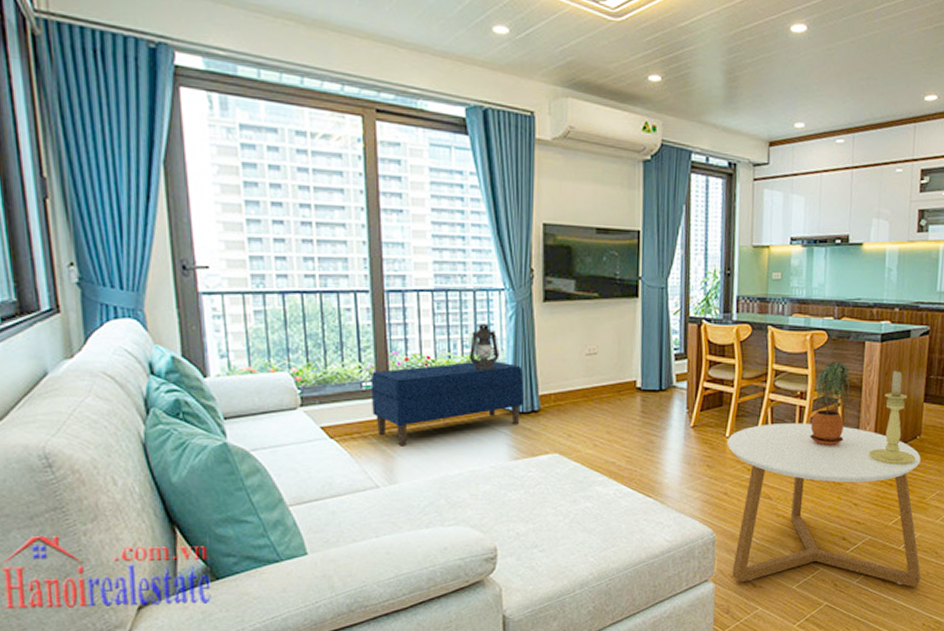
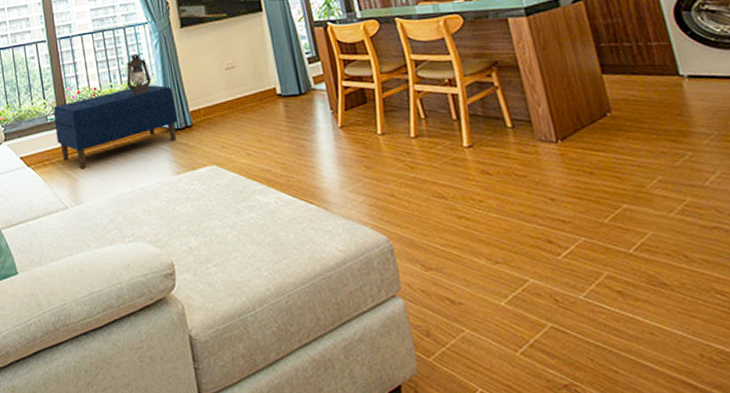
coffee table: present [727,422,921,587] -> none [380,111,676,303]
potted plant: present [810,361,850,446] -> none [463,43,514,134]
candle holder: present [868,370,916,465] -> none [549,42,615,149]

